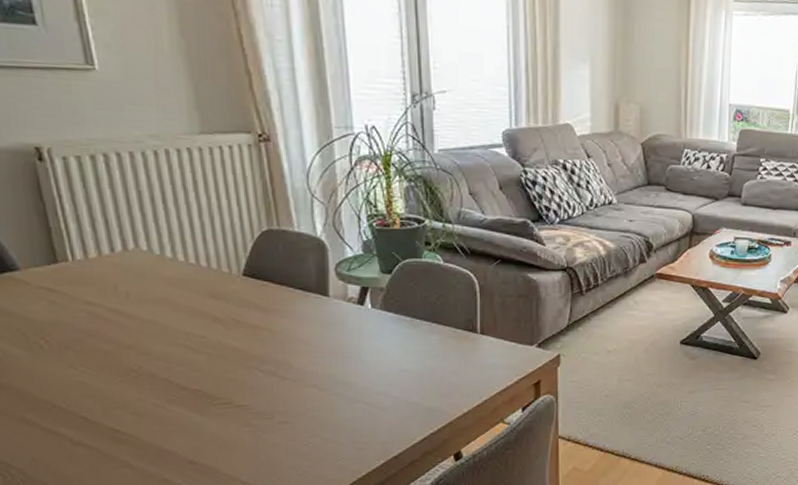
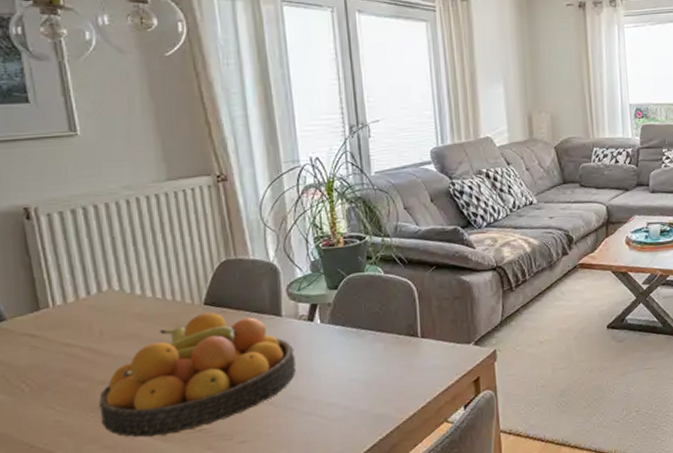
fruit bowl: none [127,284,343,408] -> present [99,312,296,438]

